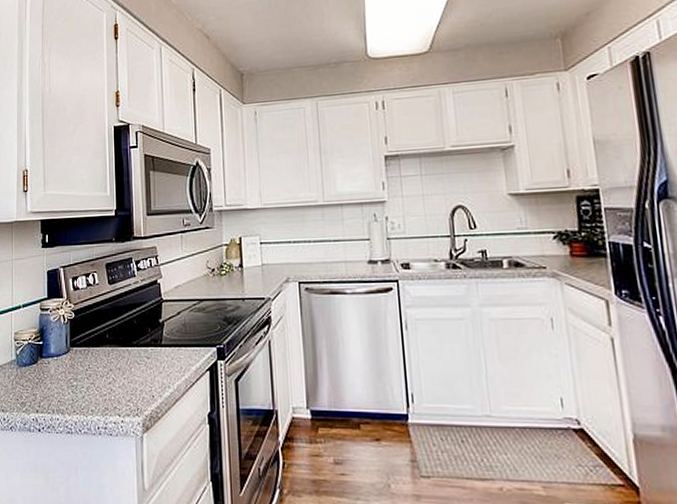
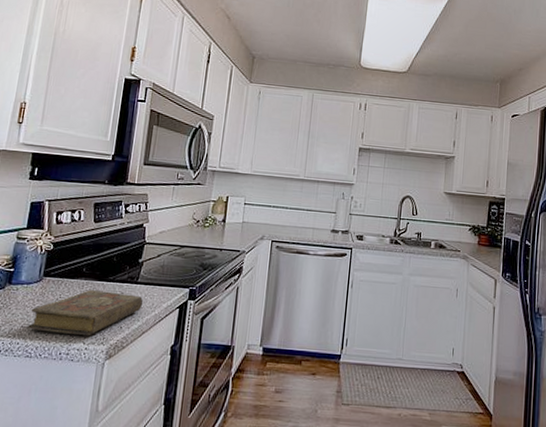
book: none [63,357,171,406] -> present [27,290,144,335]

